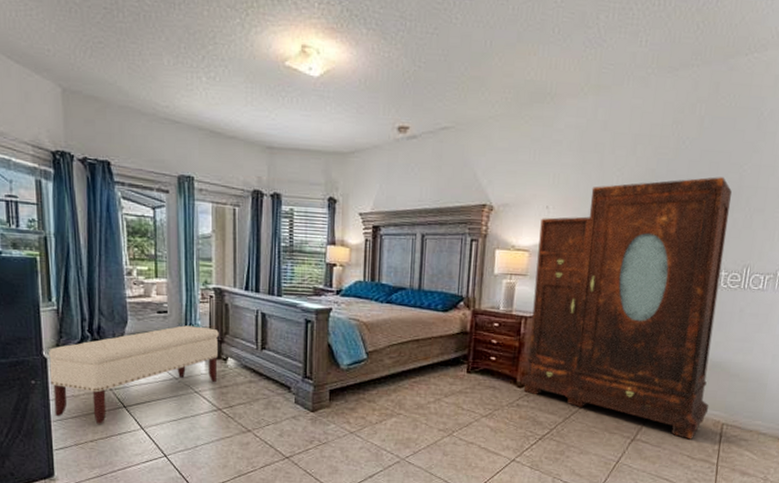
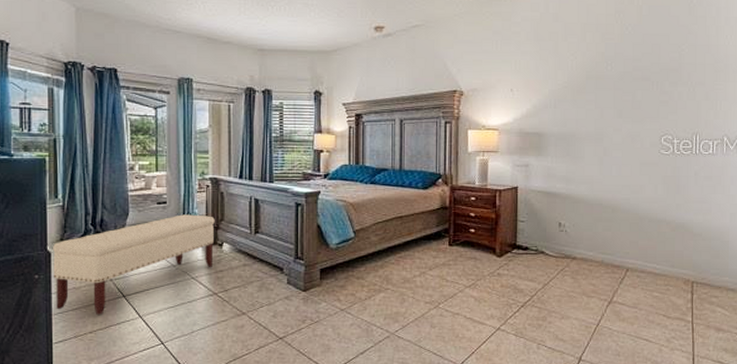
wardrobe: present [520,177,732,440] -> none [499,56,678,299]

